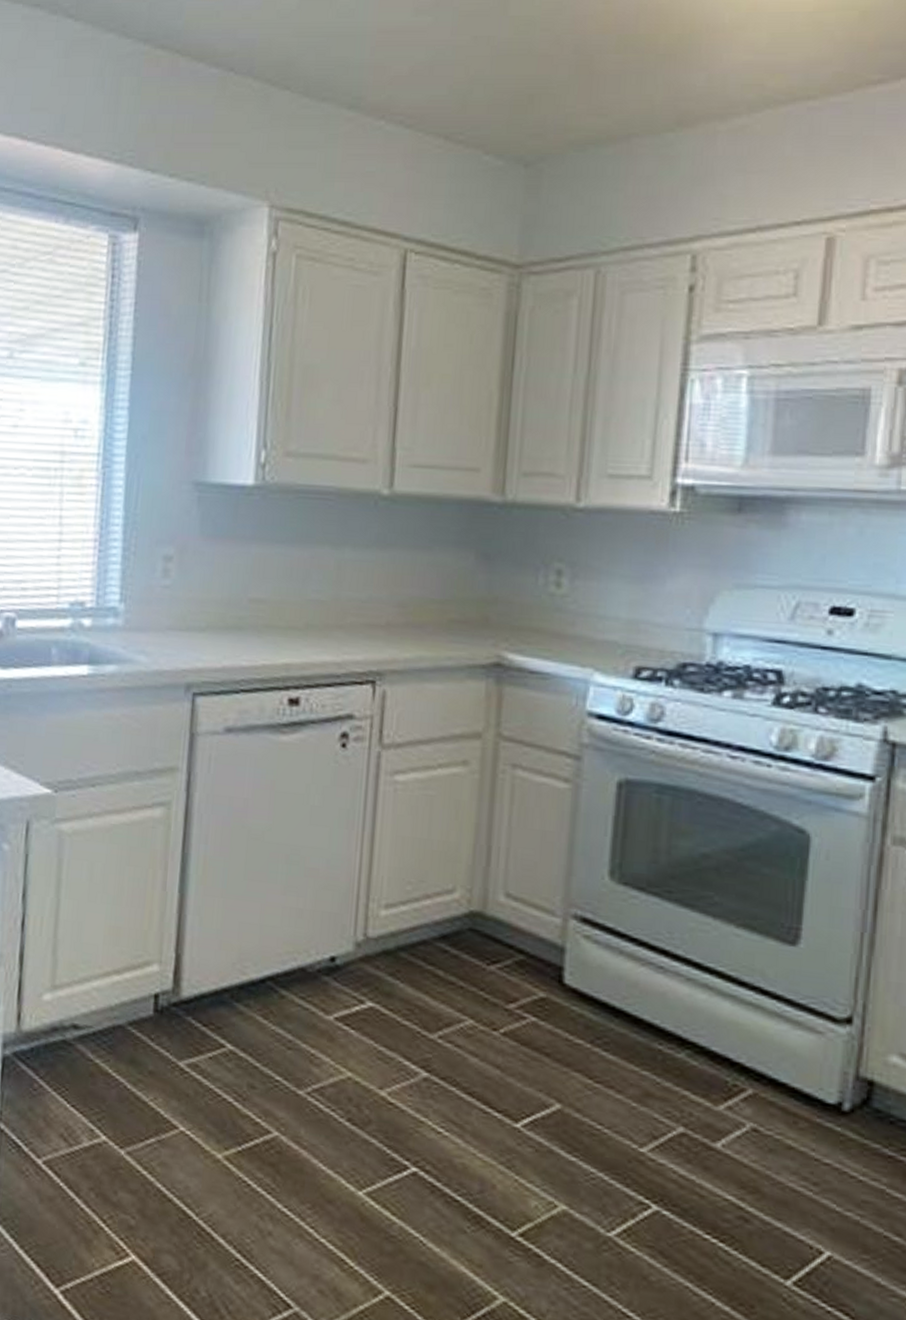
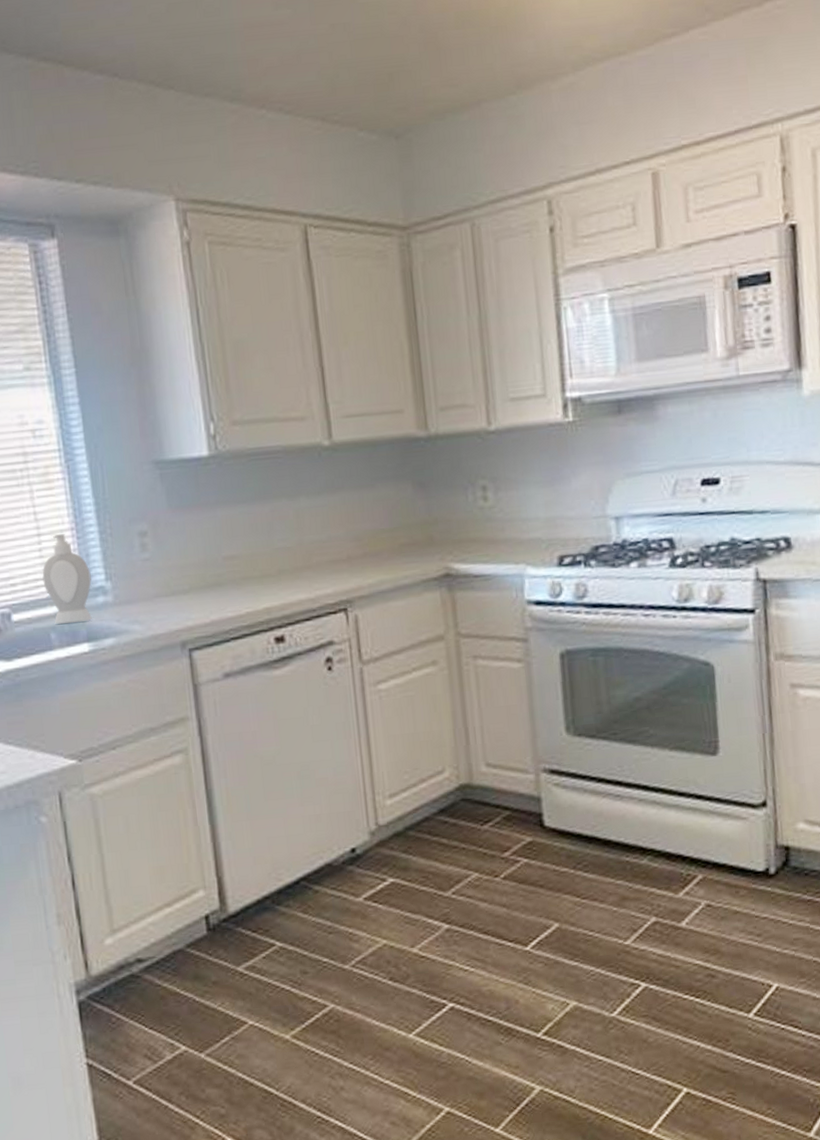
soap bottle: none [54,543,106,643] -> present [42,534,92,625]

